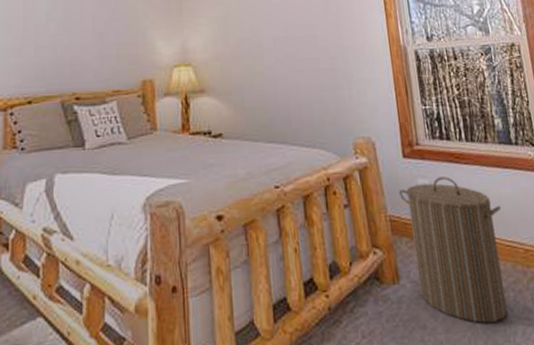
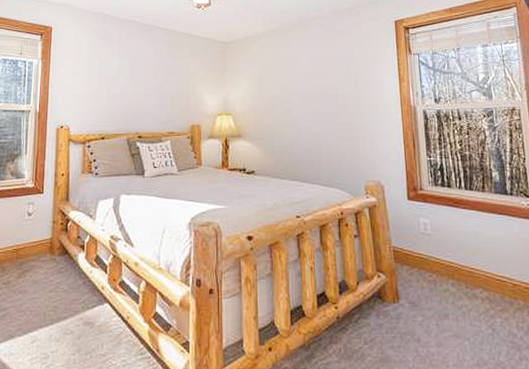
laundry hamper: present [399,176,508,323] -> none [403,218,494,342]

